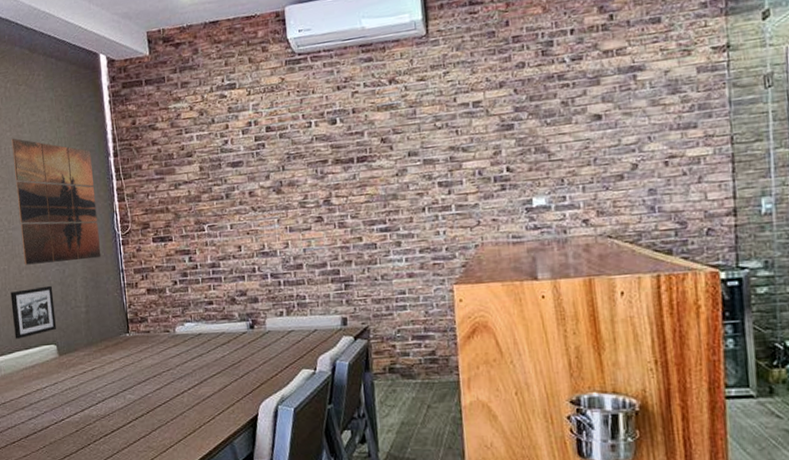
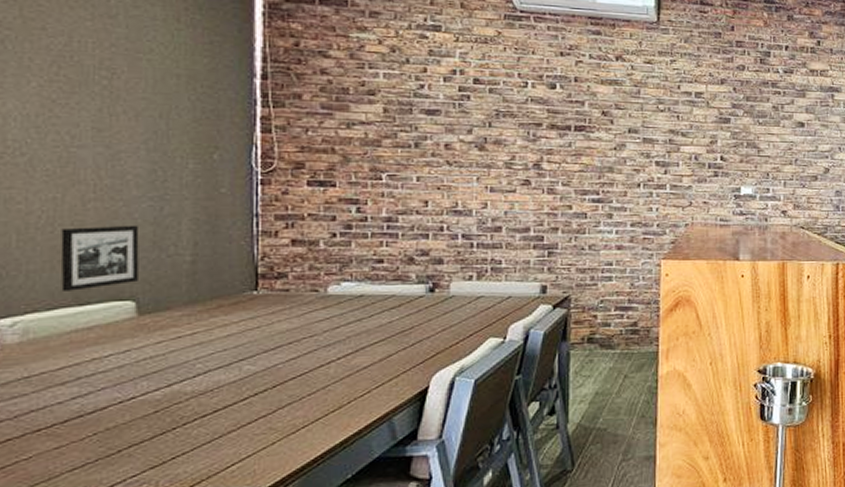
wall art: present [11,138,102,265] -> none [92,30,227,197]

